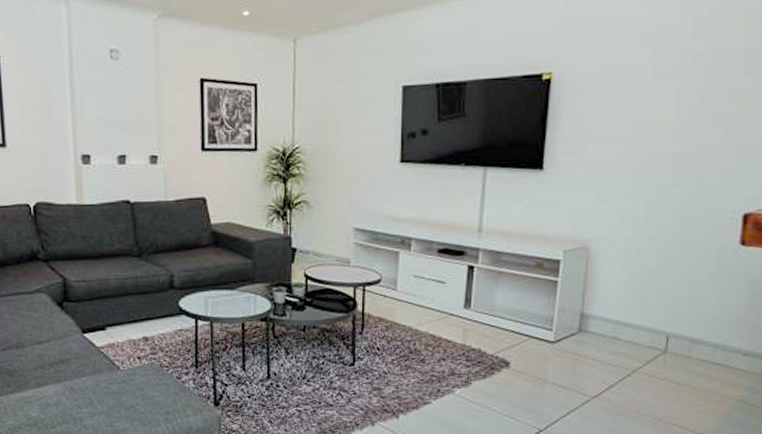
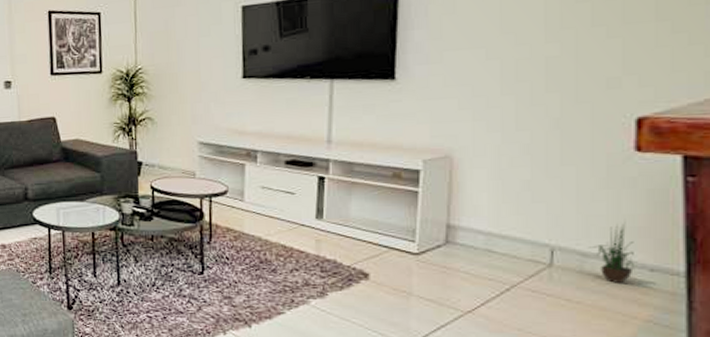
potted plant: none [698,310,733,368] -> present [589,222,634,285]

